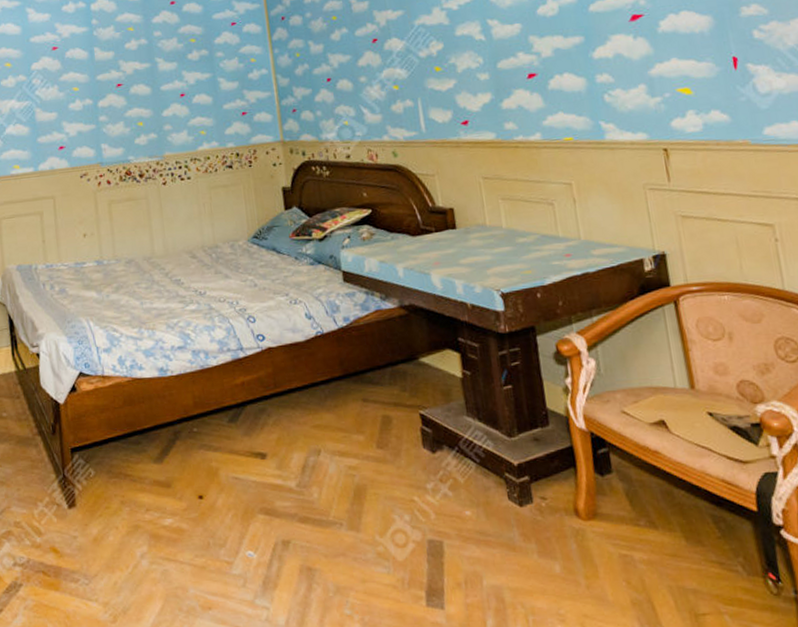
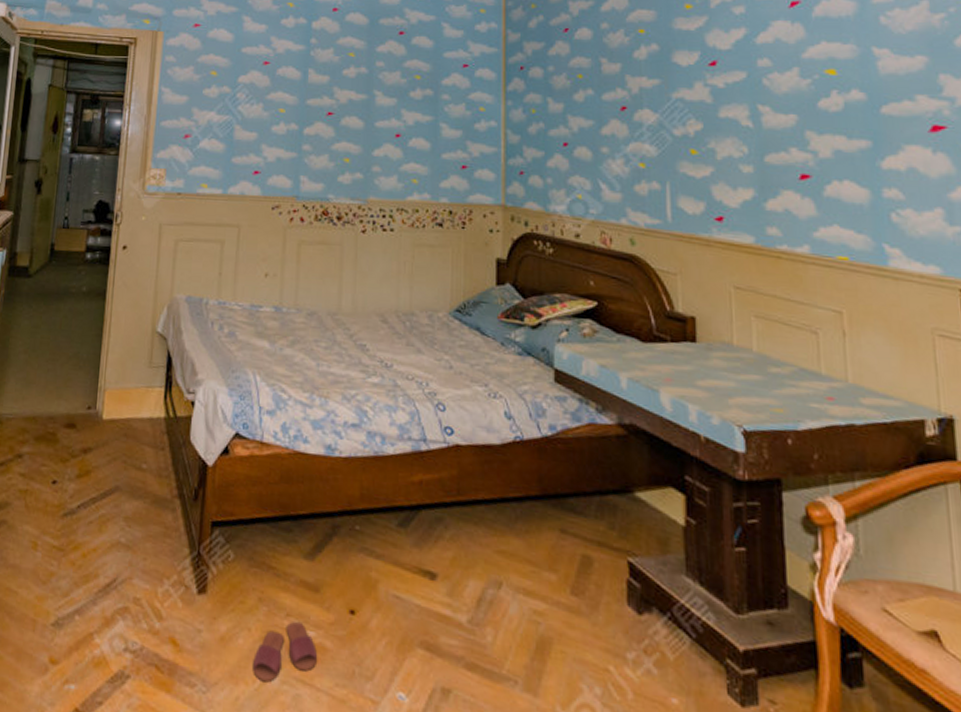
slippers: none [124,513,177,566] -> present [253,621,317,683]

